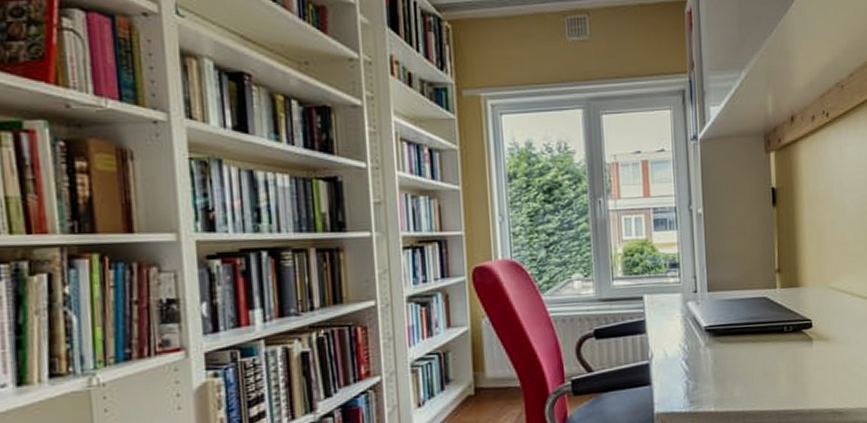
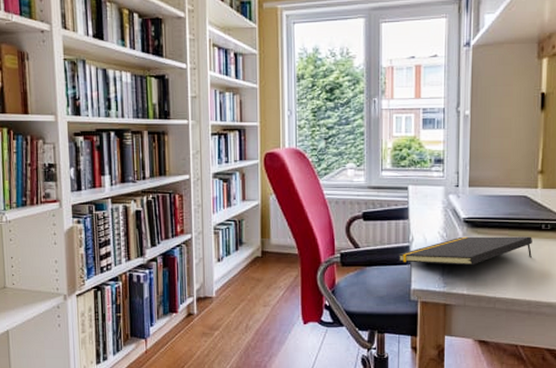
notepad: none [637,340,777,384] -> present [398,236,532,266]

